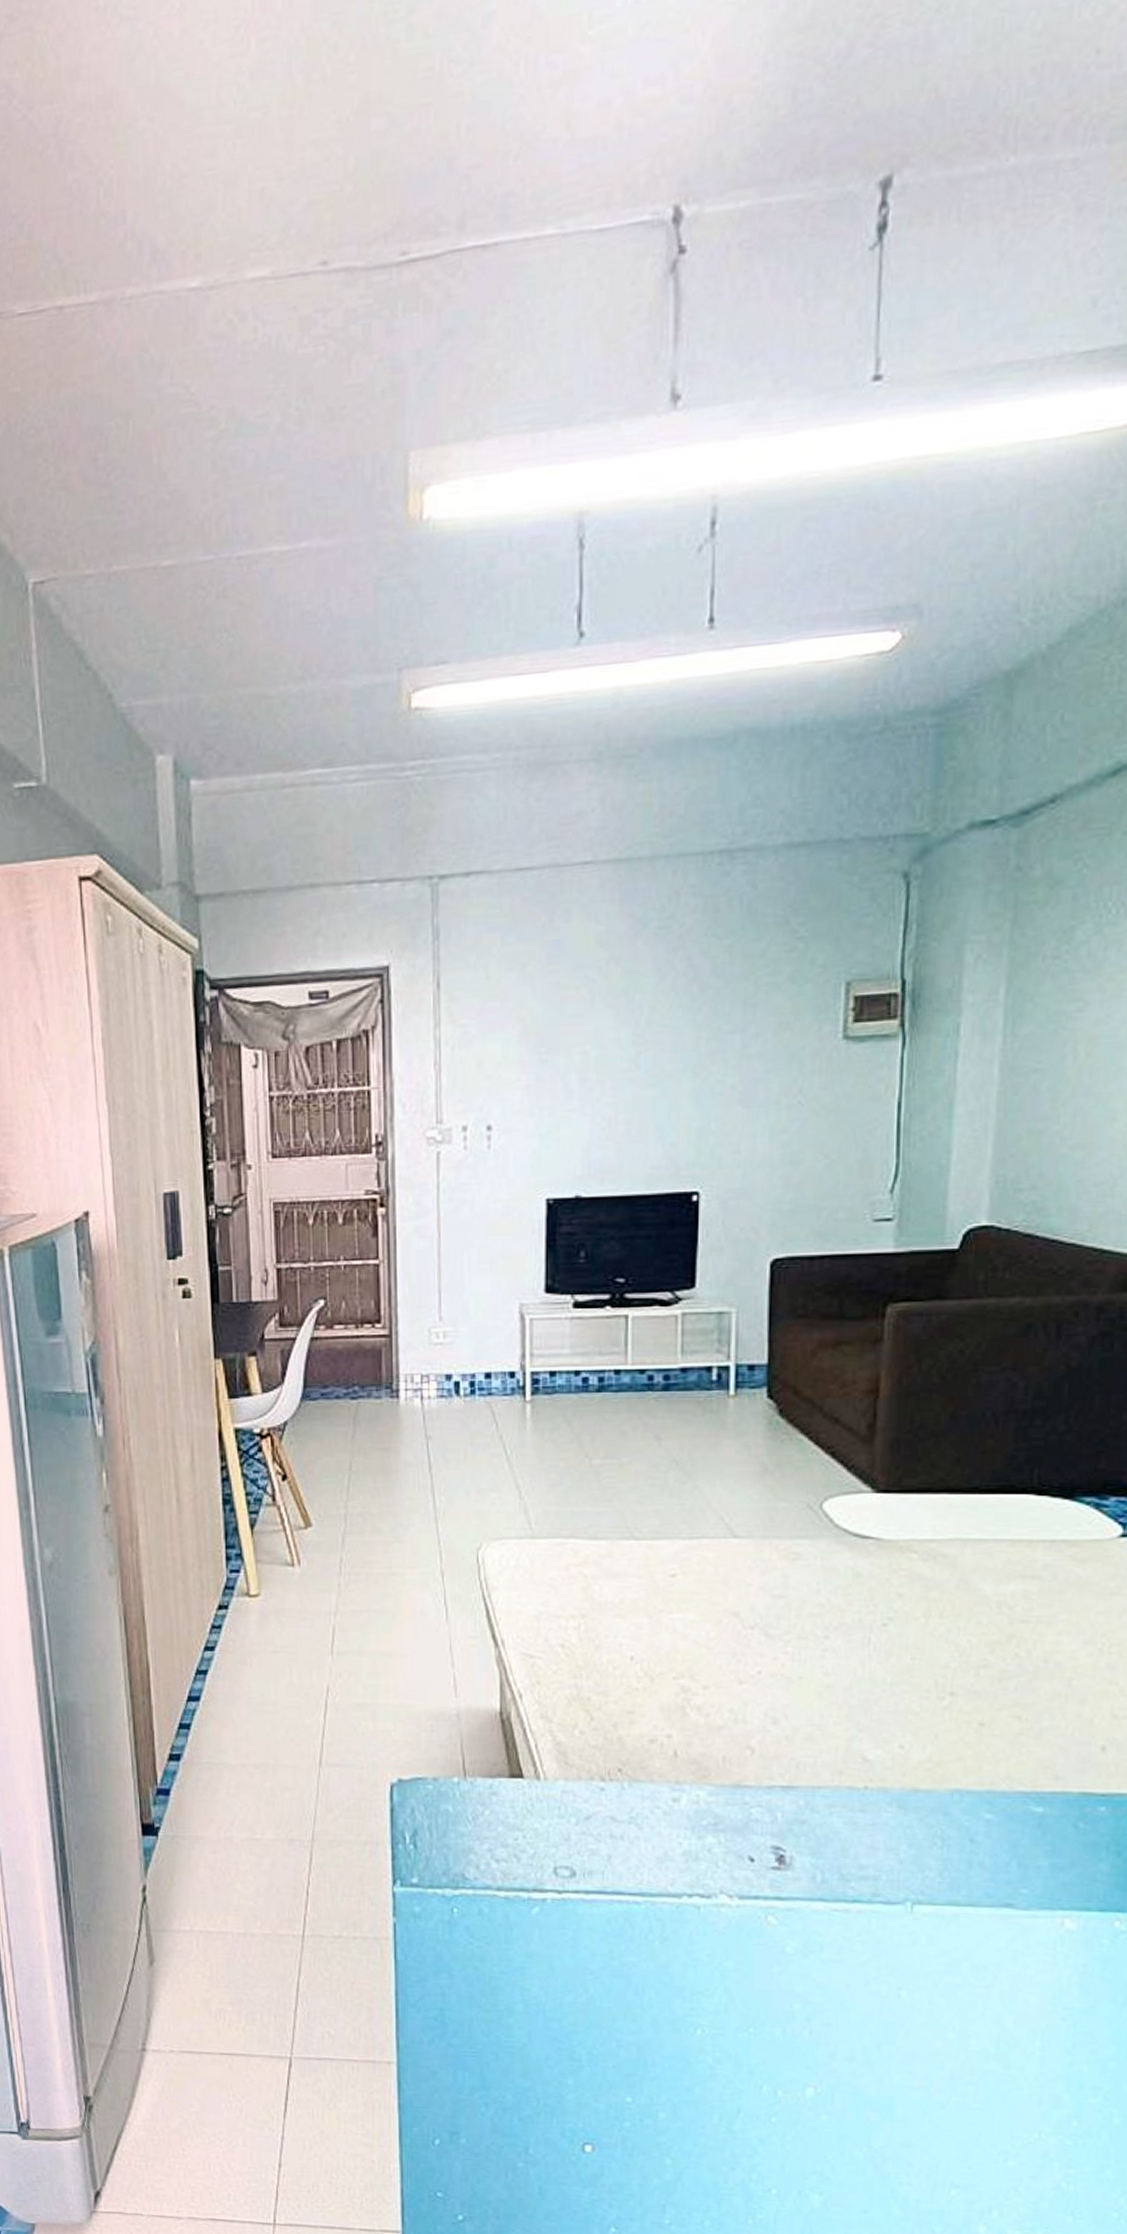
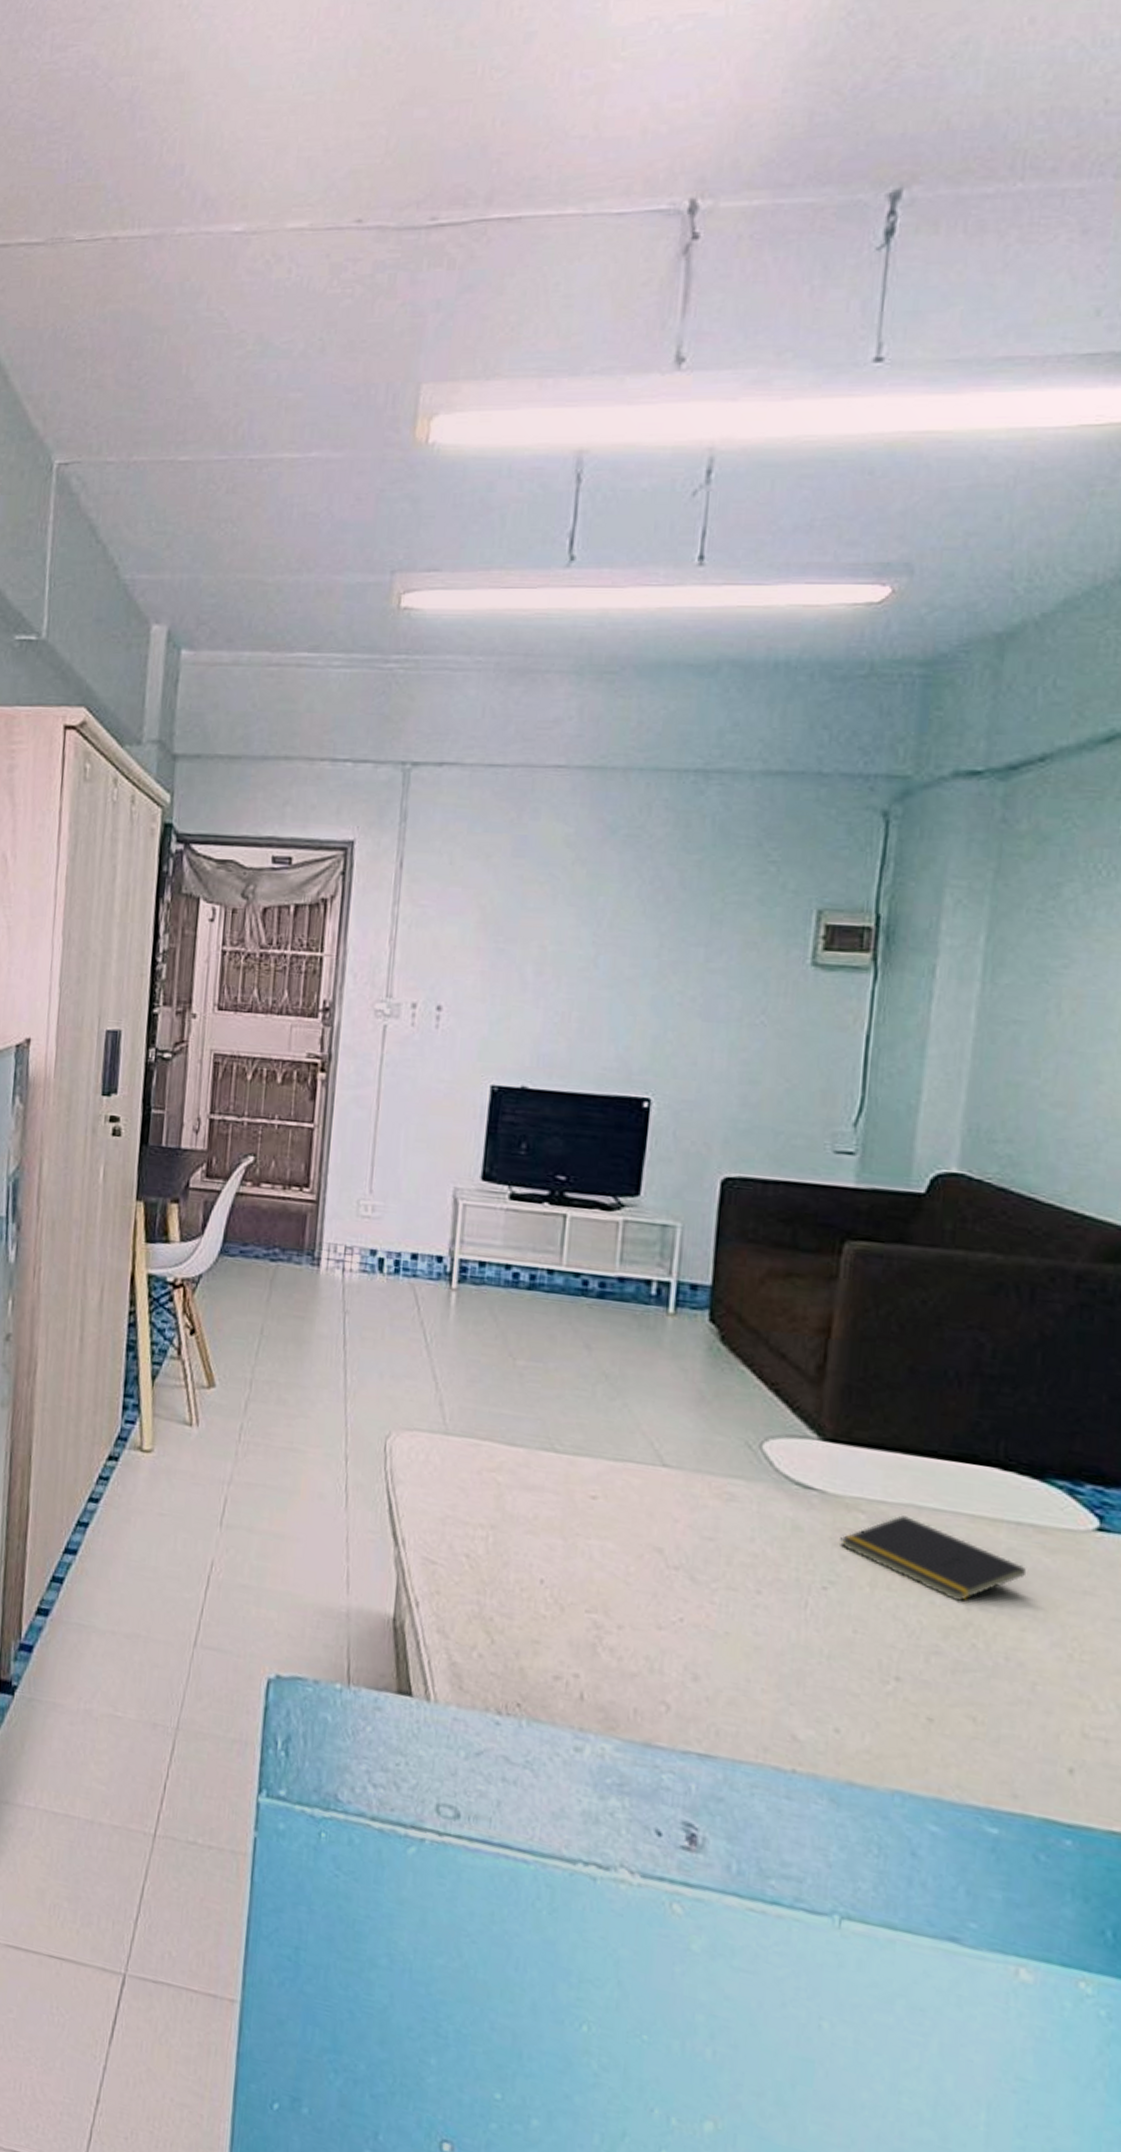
notepad: none [896,1550,1061,1619] -> present [840,1515,1027,1602]

